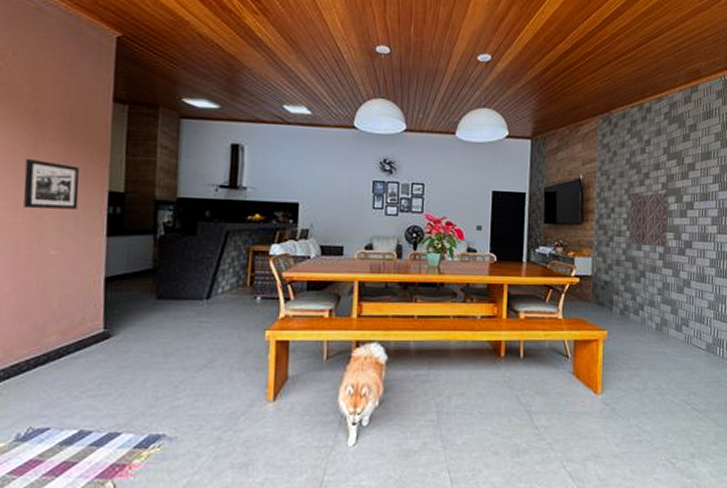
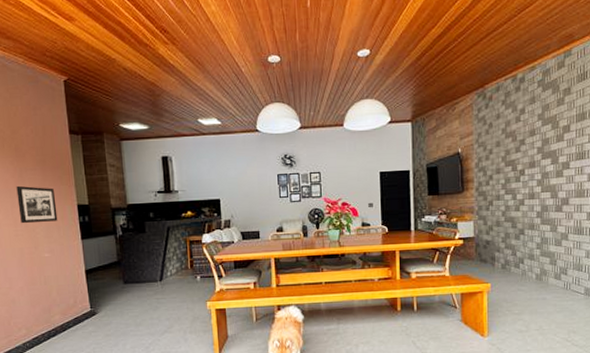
decorative wall panel: present [628,192,669,248] -> none [507,156,544,206]

